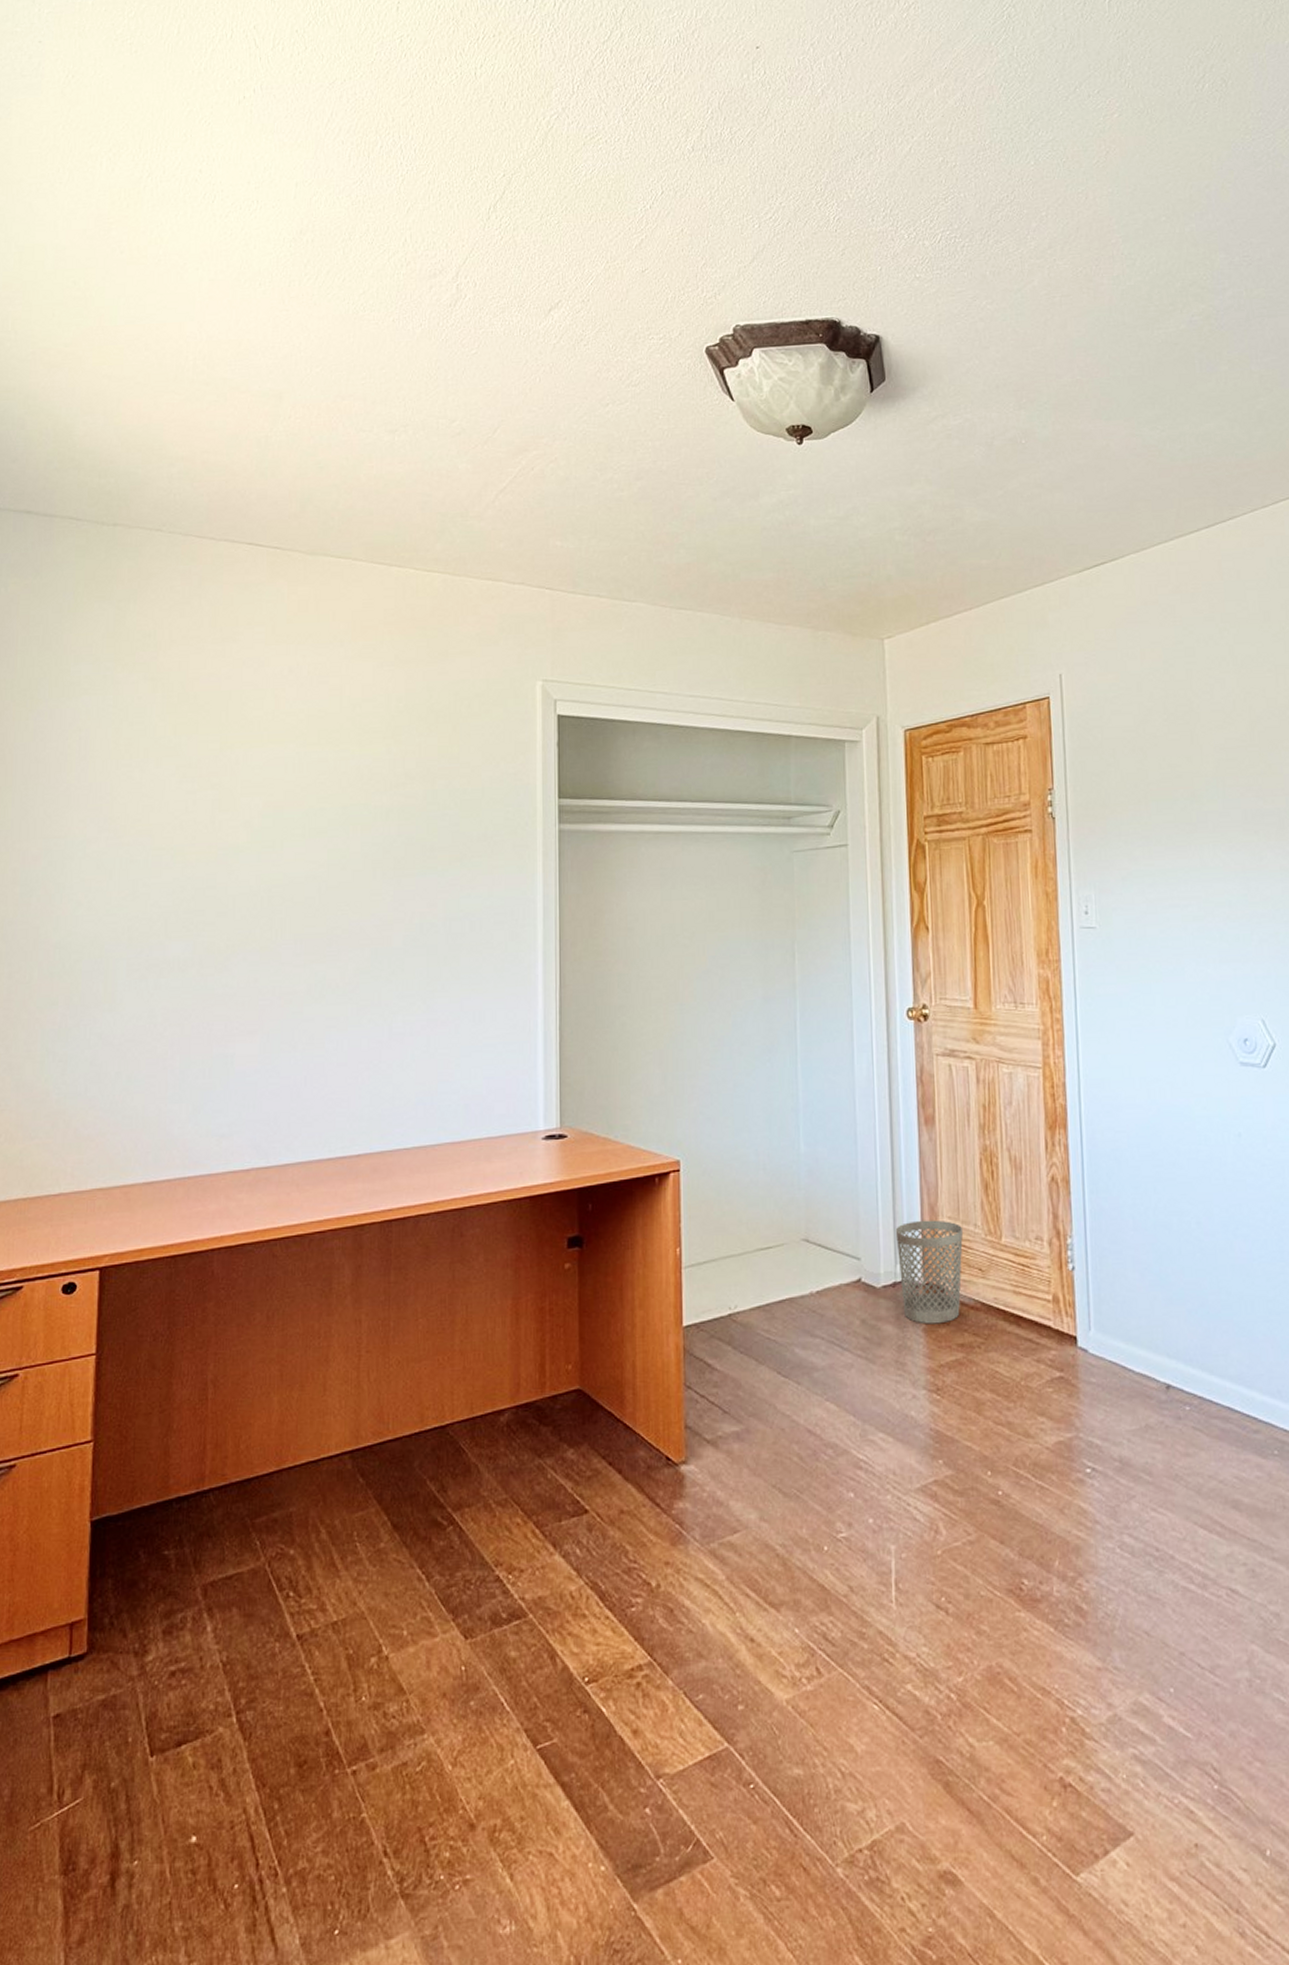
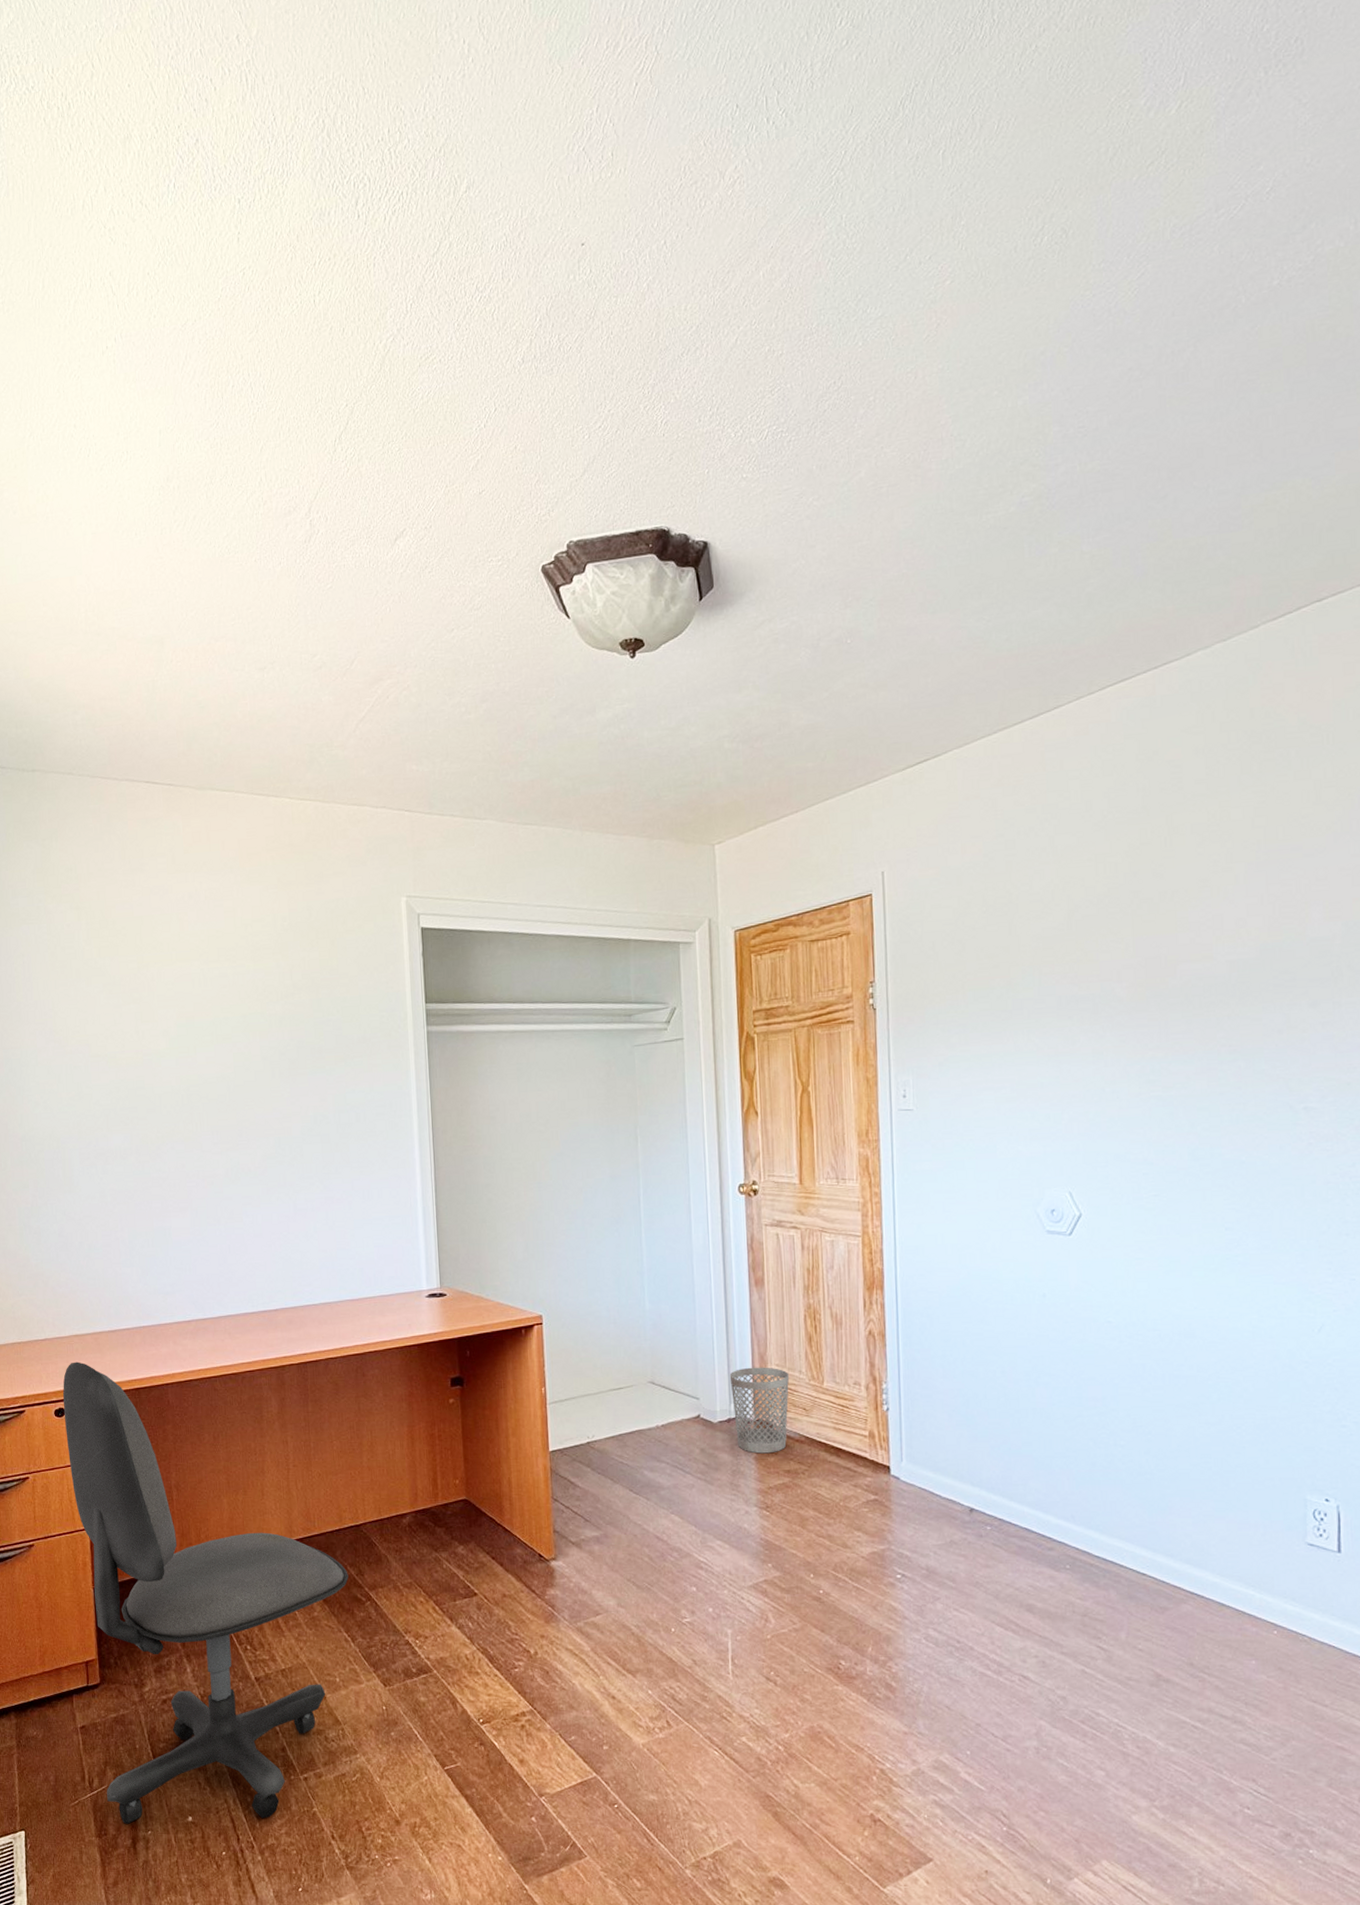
office chair: none [74,1222,427,1852] -> present [62,1361,349,1824]

